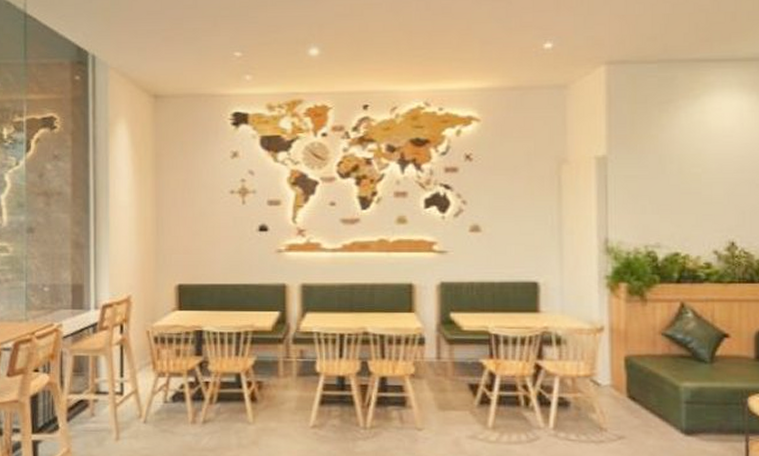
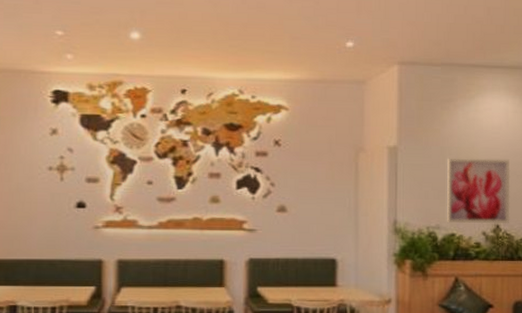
wall art: none [668,166,748,241] -> present [447,158,510,224]

